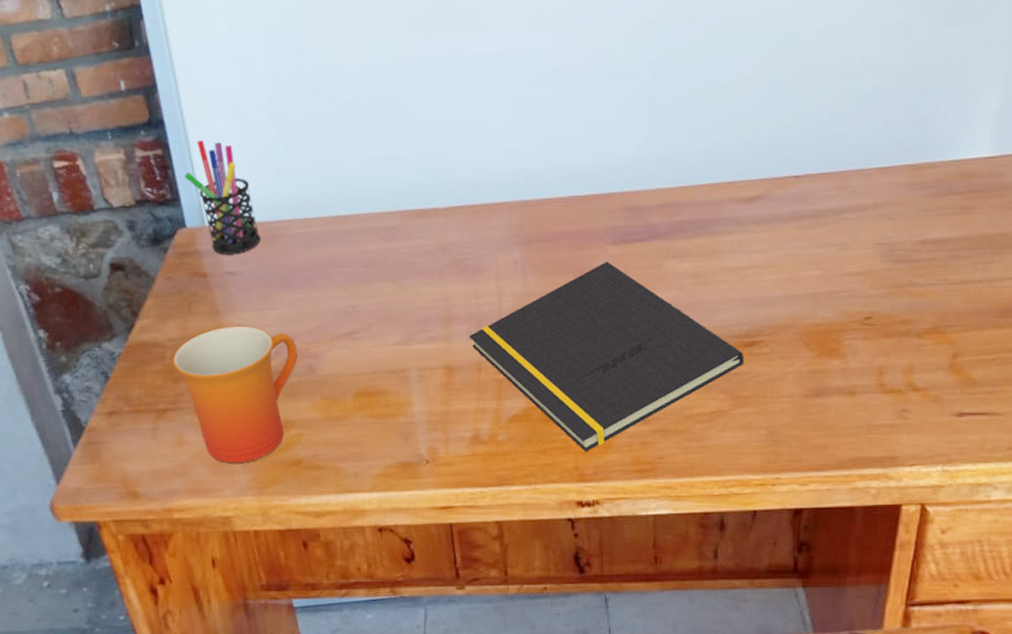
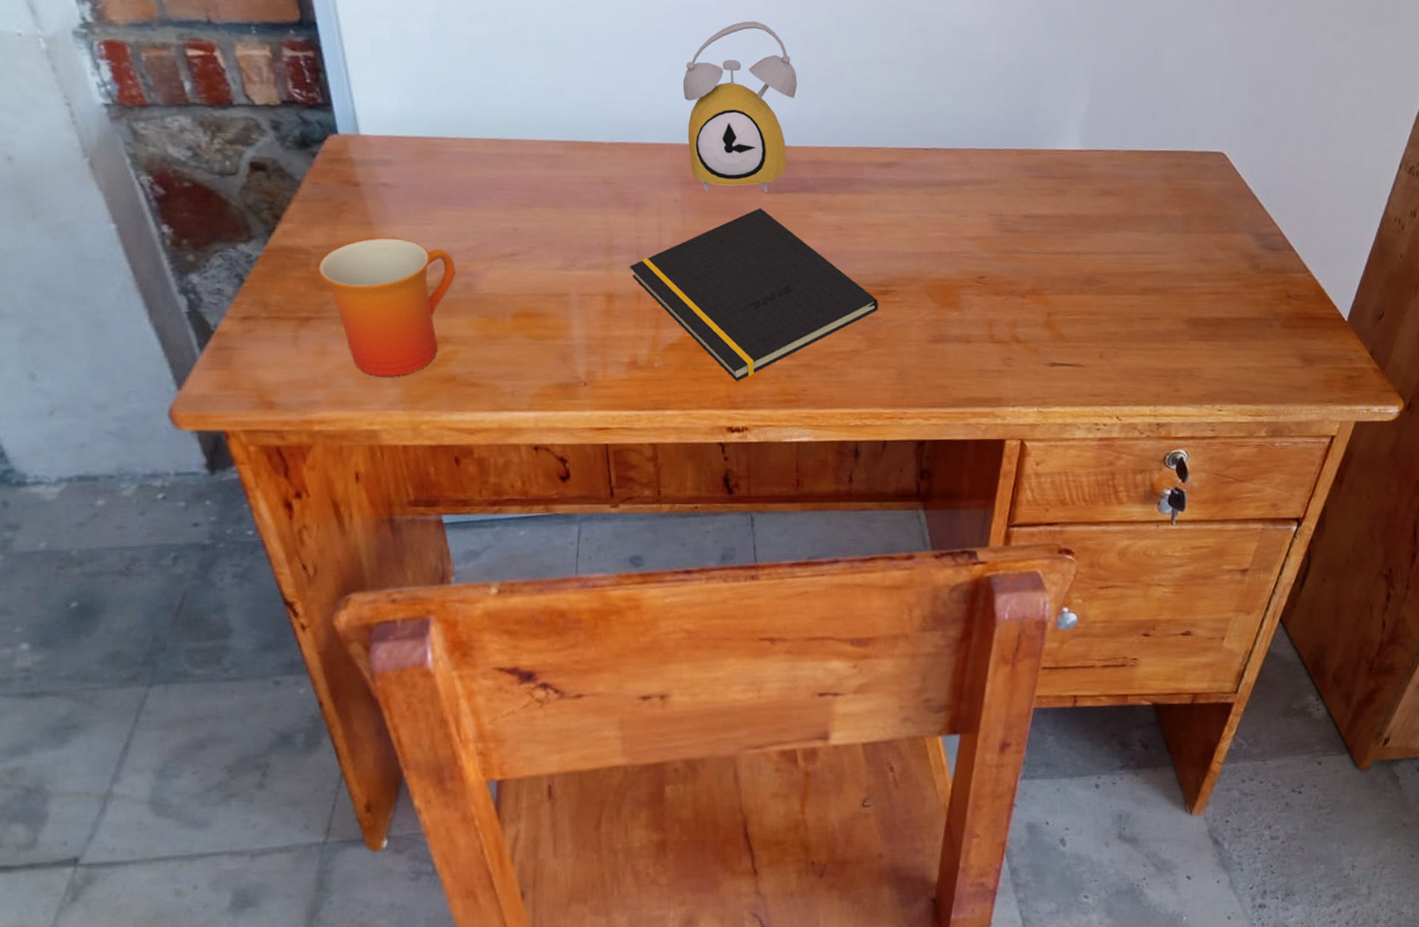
pen holder: present [185,140,261,254] -> none [338,47,419,166]
alarm clock: none [519,58,645,250] -> present [682,21,797,194]

